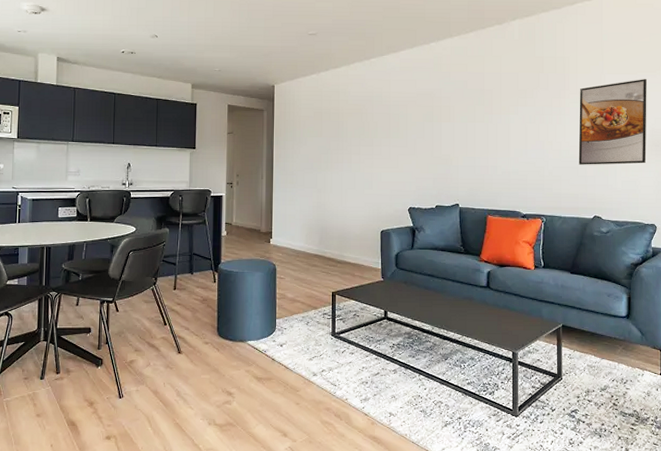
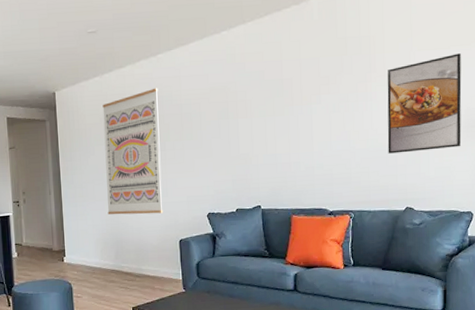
wall art: none [315,88,370,204] -> present [102,87,163,215]

